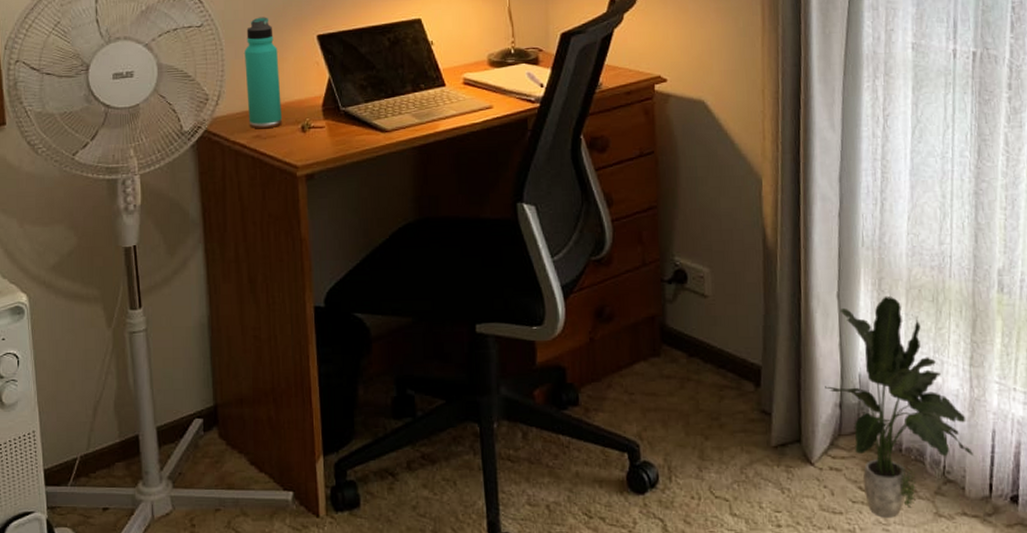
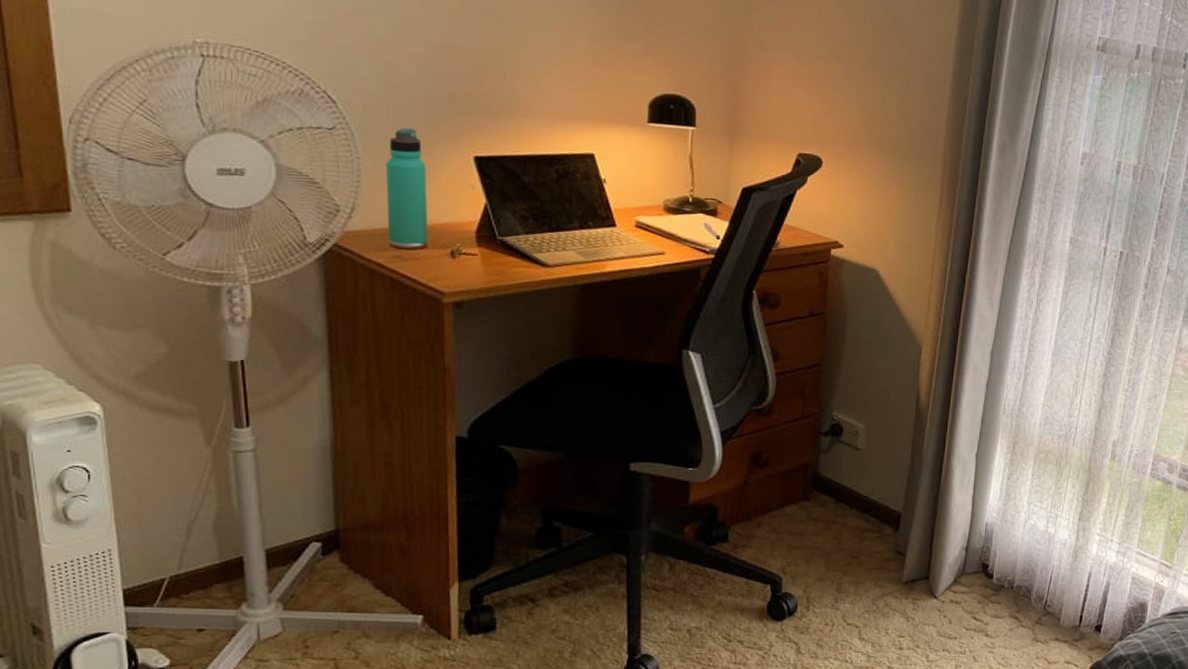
potted plant: present [825,295,973,518] -> none [955,458,1071,642]

